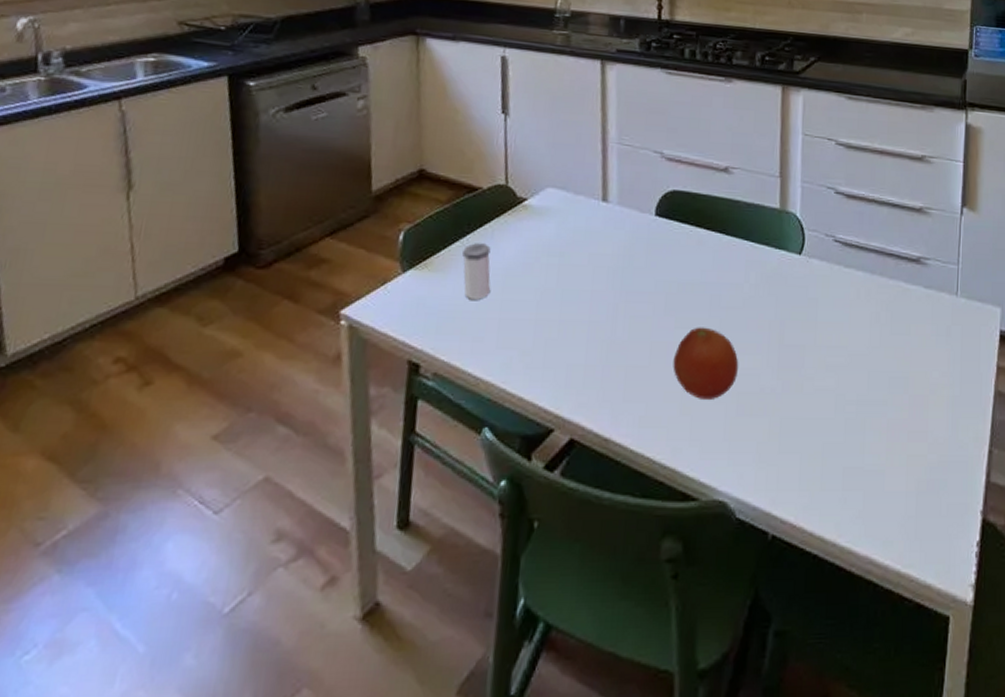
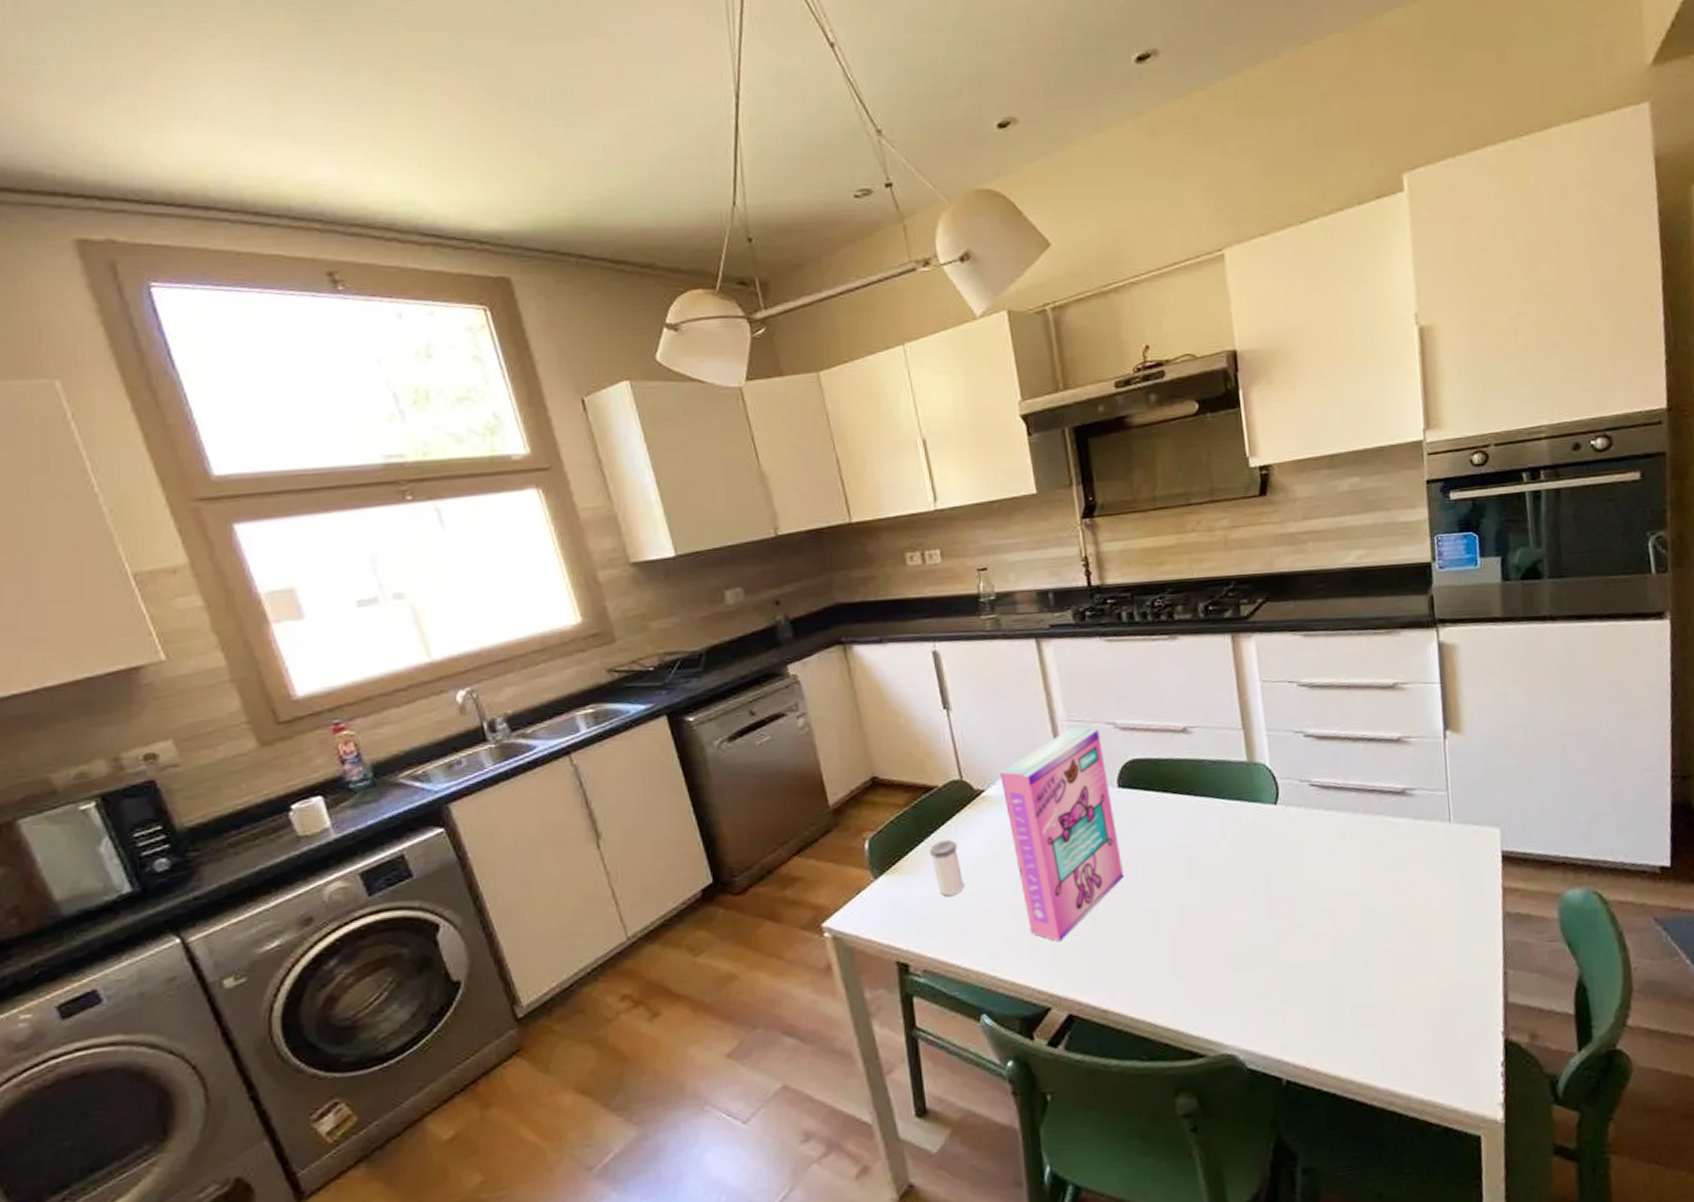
cereal box: none [544,150,648,362] -> present [1000,726,1125,942]
fruit: present [673,327,739,399] -> none [1159,890,1228,961]

